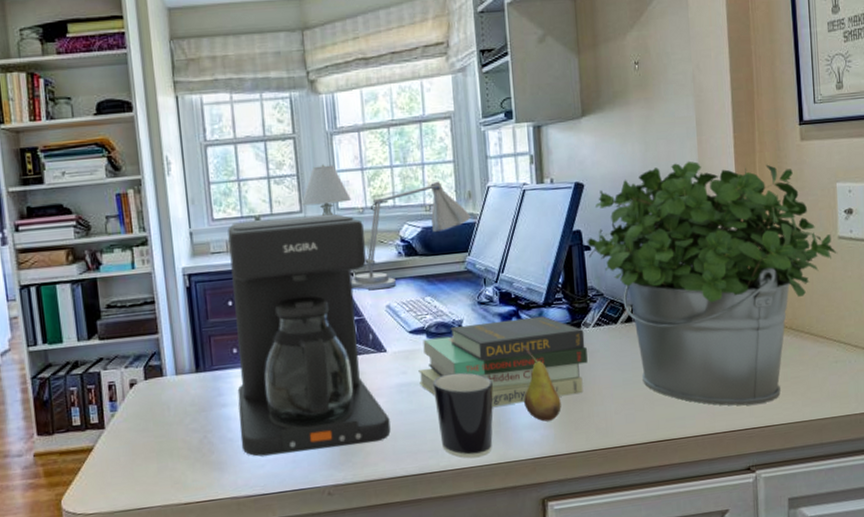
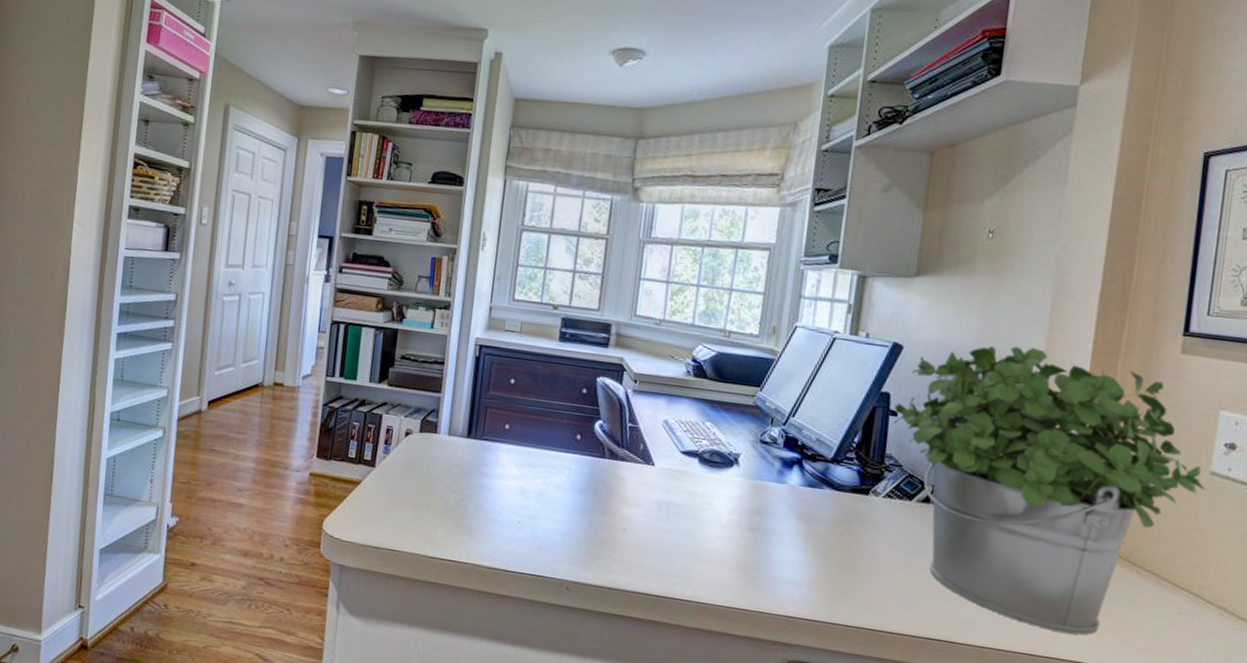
coffee maker: present [228,213,391,457] -> none [493,307,658,552]
table lamp: present [301,164,351,216] -> none [601,269,651,320]
desk lamp: present [351,181,471,290] -> none [633,309,771,404]
books: present [418,316,588,407] -> none [681,459,872,563]
mug: present [433,372,494,459] -> none [691,503,760,599]
fruit: present [523,347,561,422] -> none [789,498,831,583]

